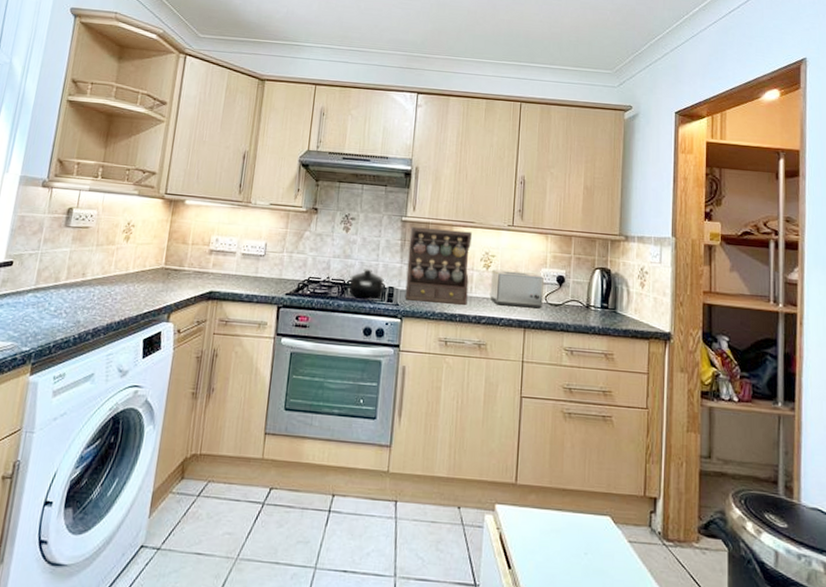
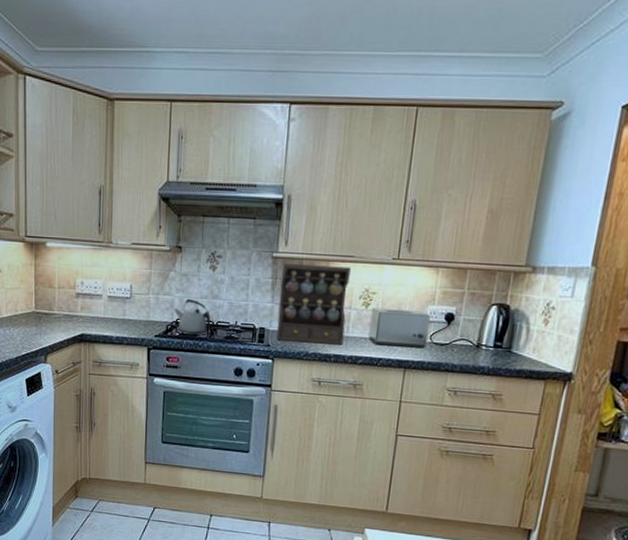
kettle: none [307,257,342,294] -> present [174,298,211,336]
saucepan: present [349,269,384,300] -> none [218,309,255,341]

